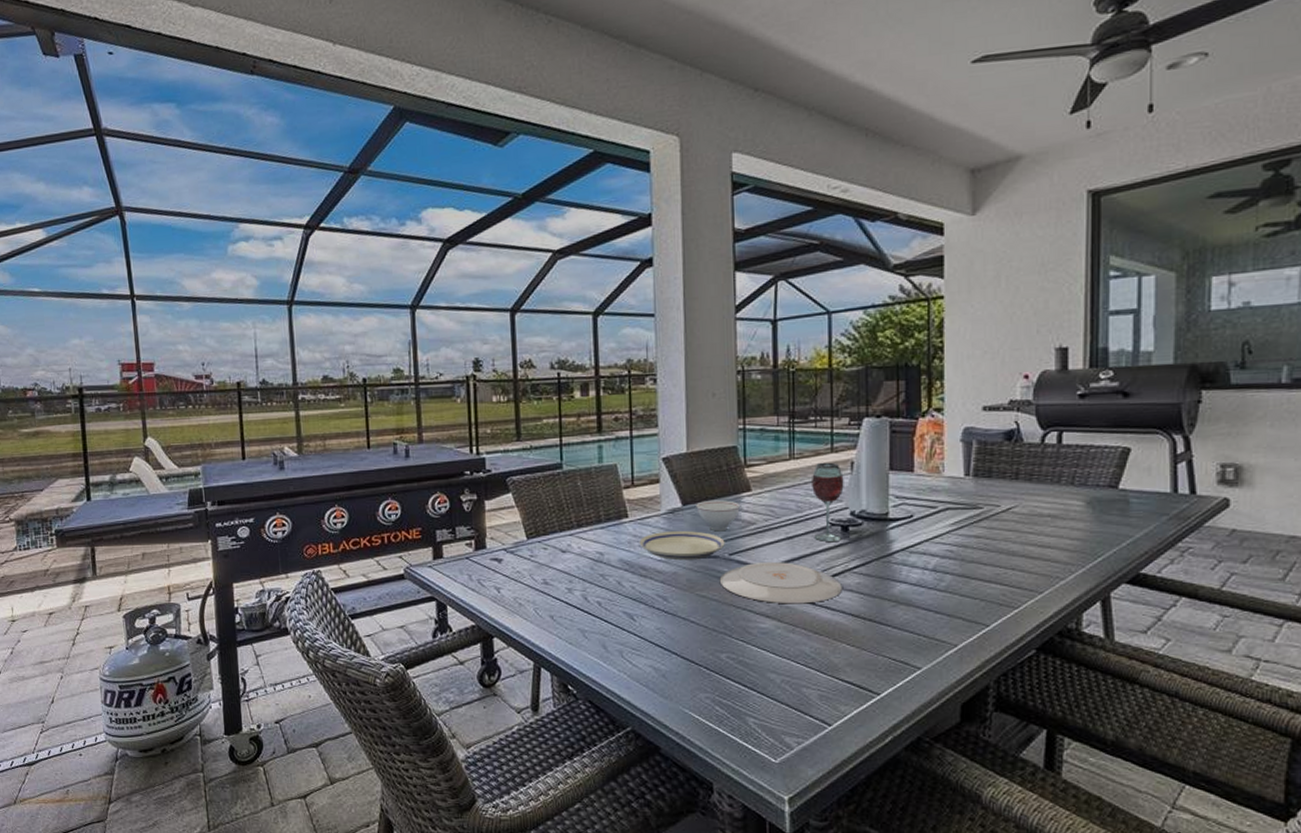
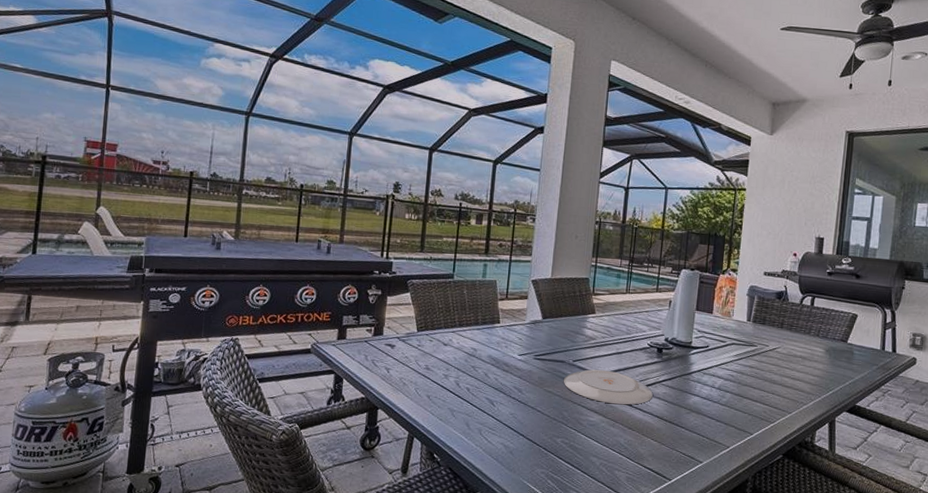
plate: present [639,530,725,561] -> none [505,337,571,362]
bowl: present [696,500,740,532] -> none [552,317,586,343]
wineglass: present [812,462,844,543] -> none [637,298,663,360]

